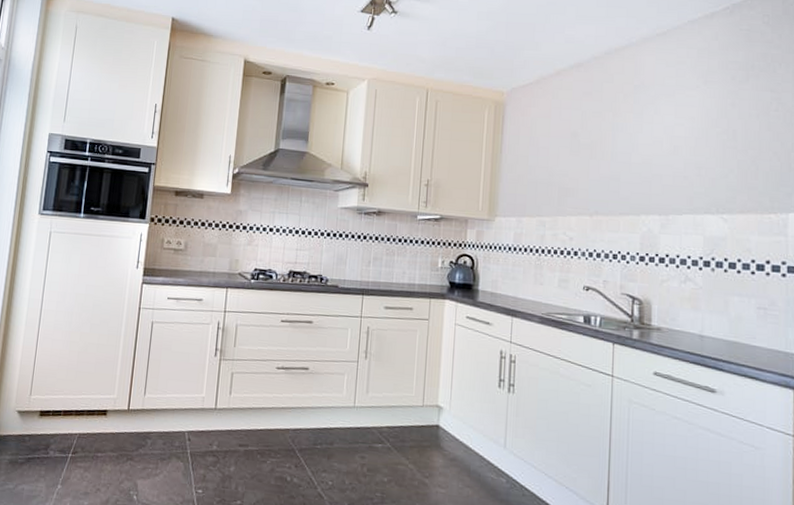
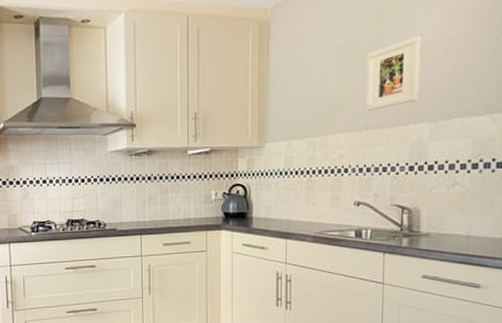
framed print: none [596,132,652,198] -> present [365,36,422,111]

